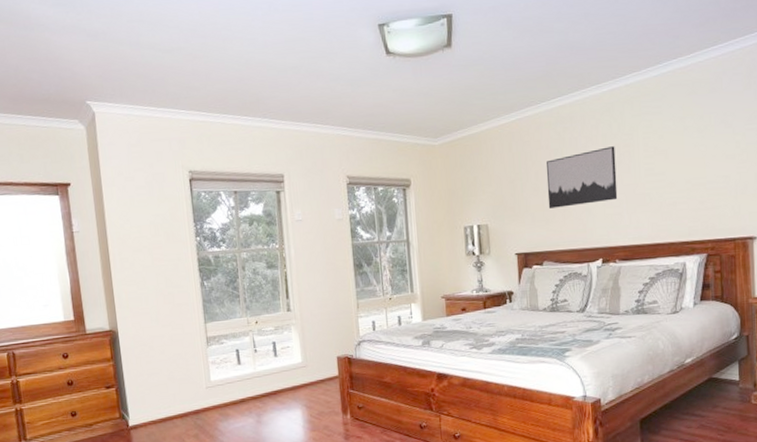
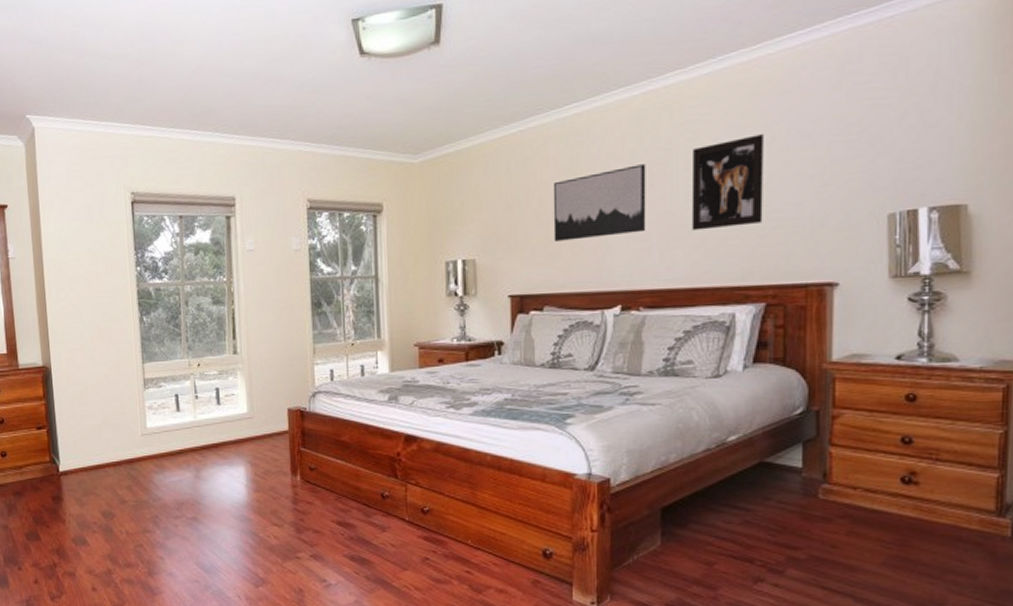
wall art: none [648,123,702,198] -> present [691,134,764,231]

